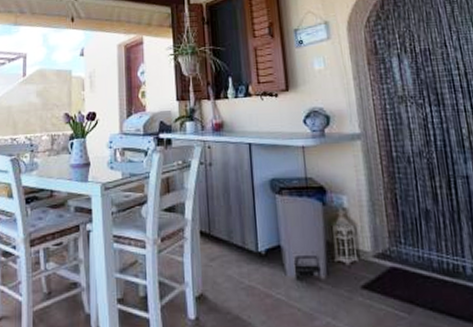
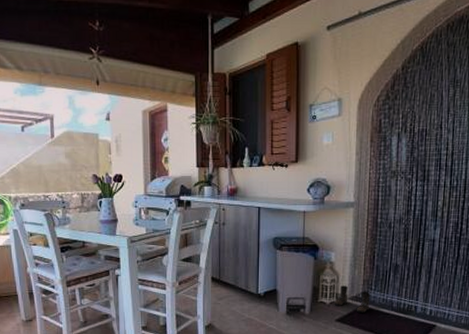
boots: none [355,239,402,276] -> present [334,286,371,313]

